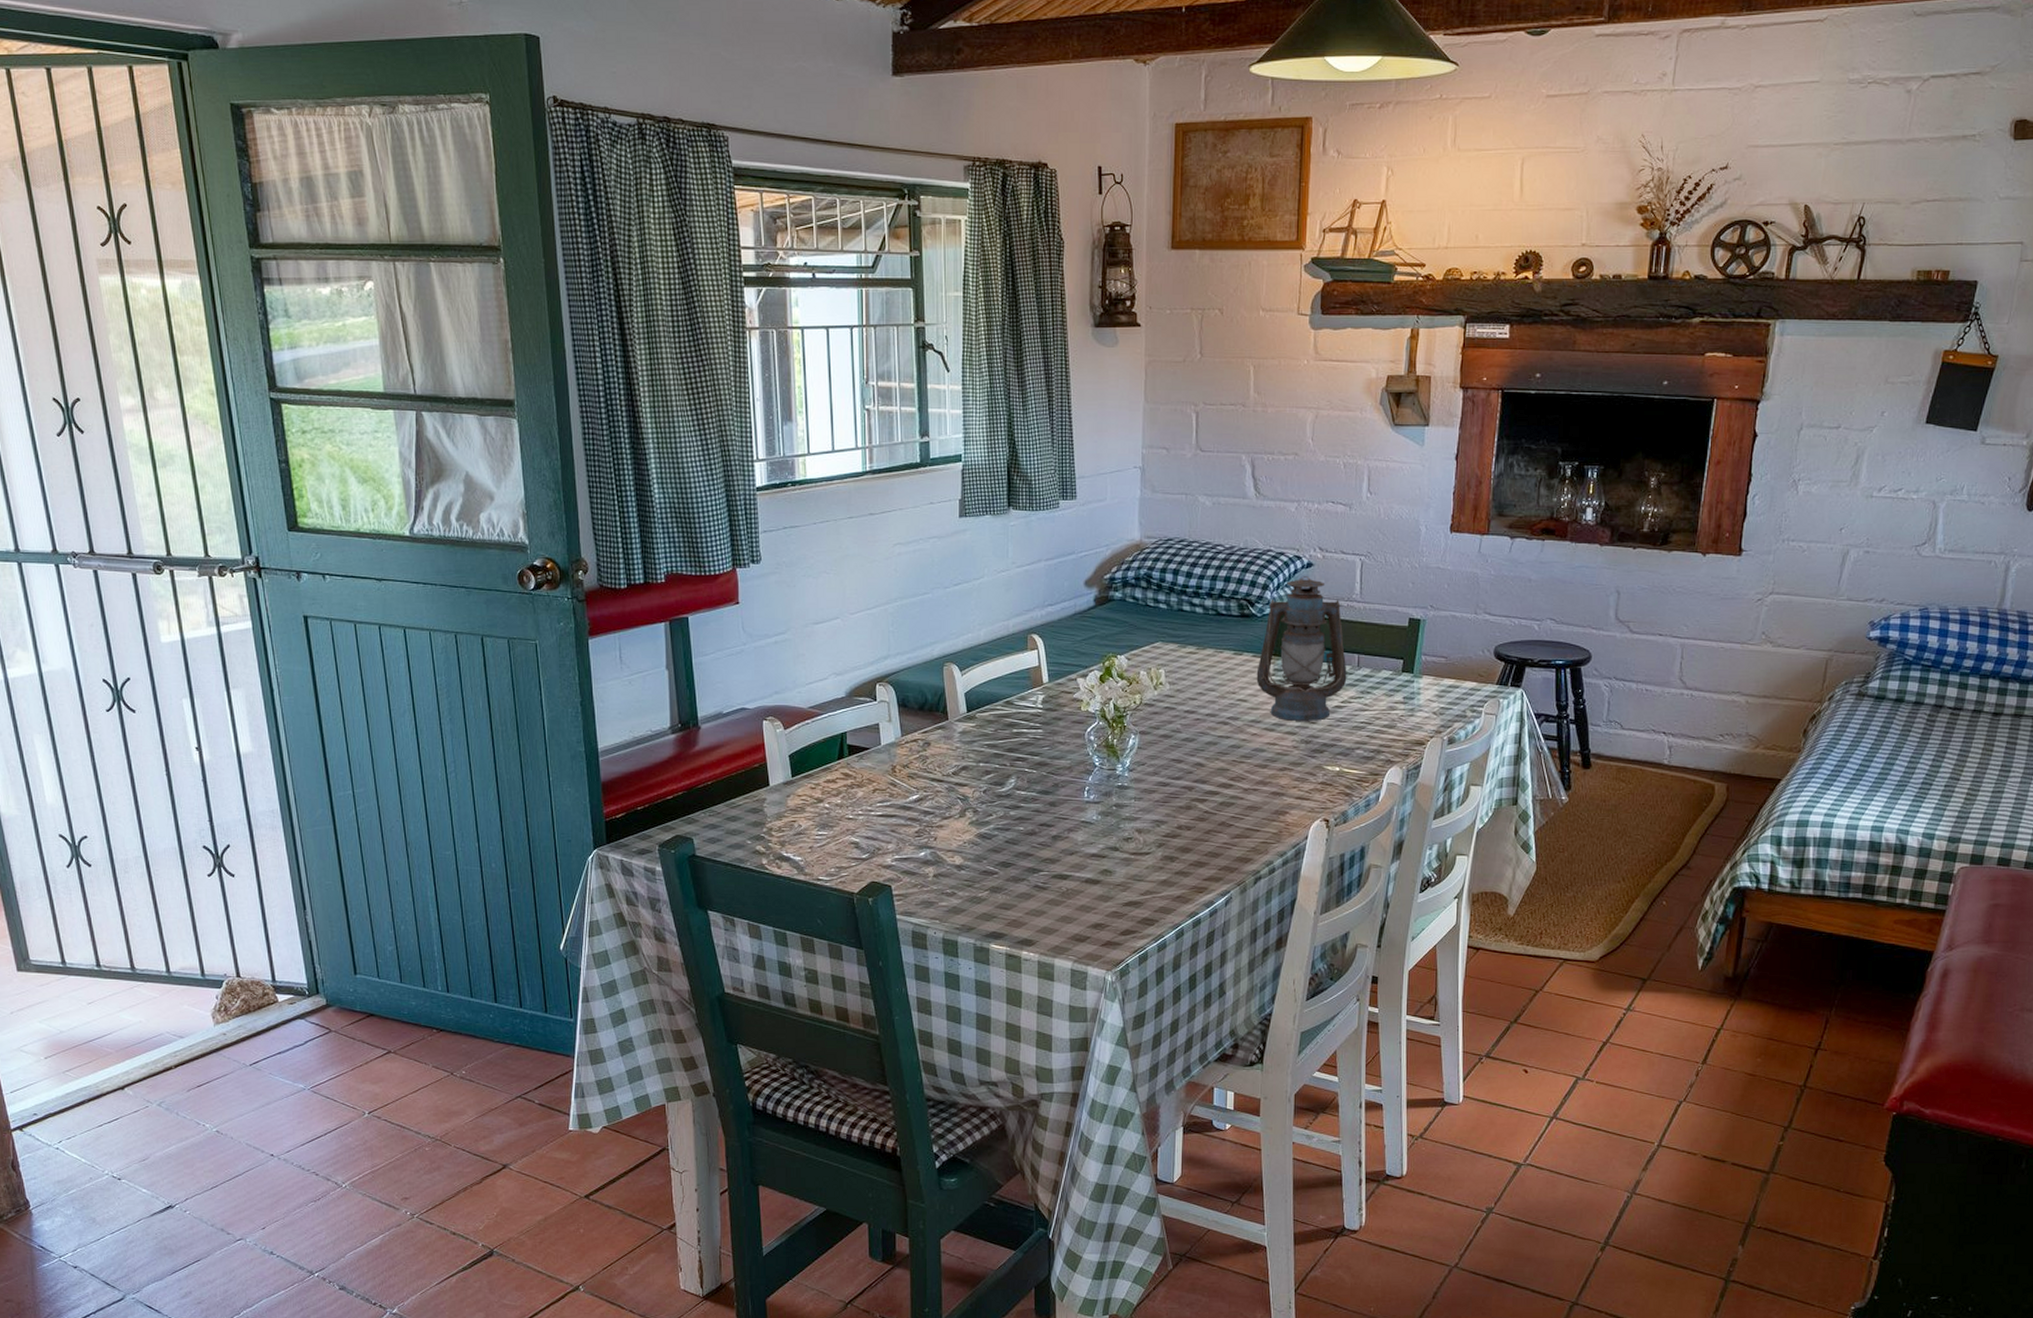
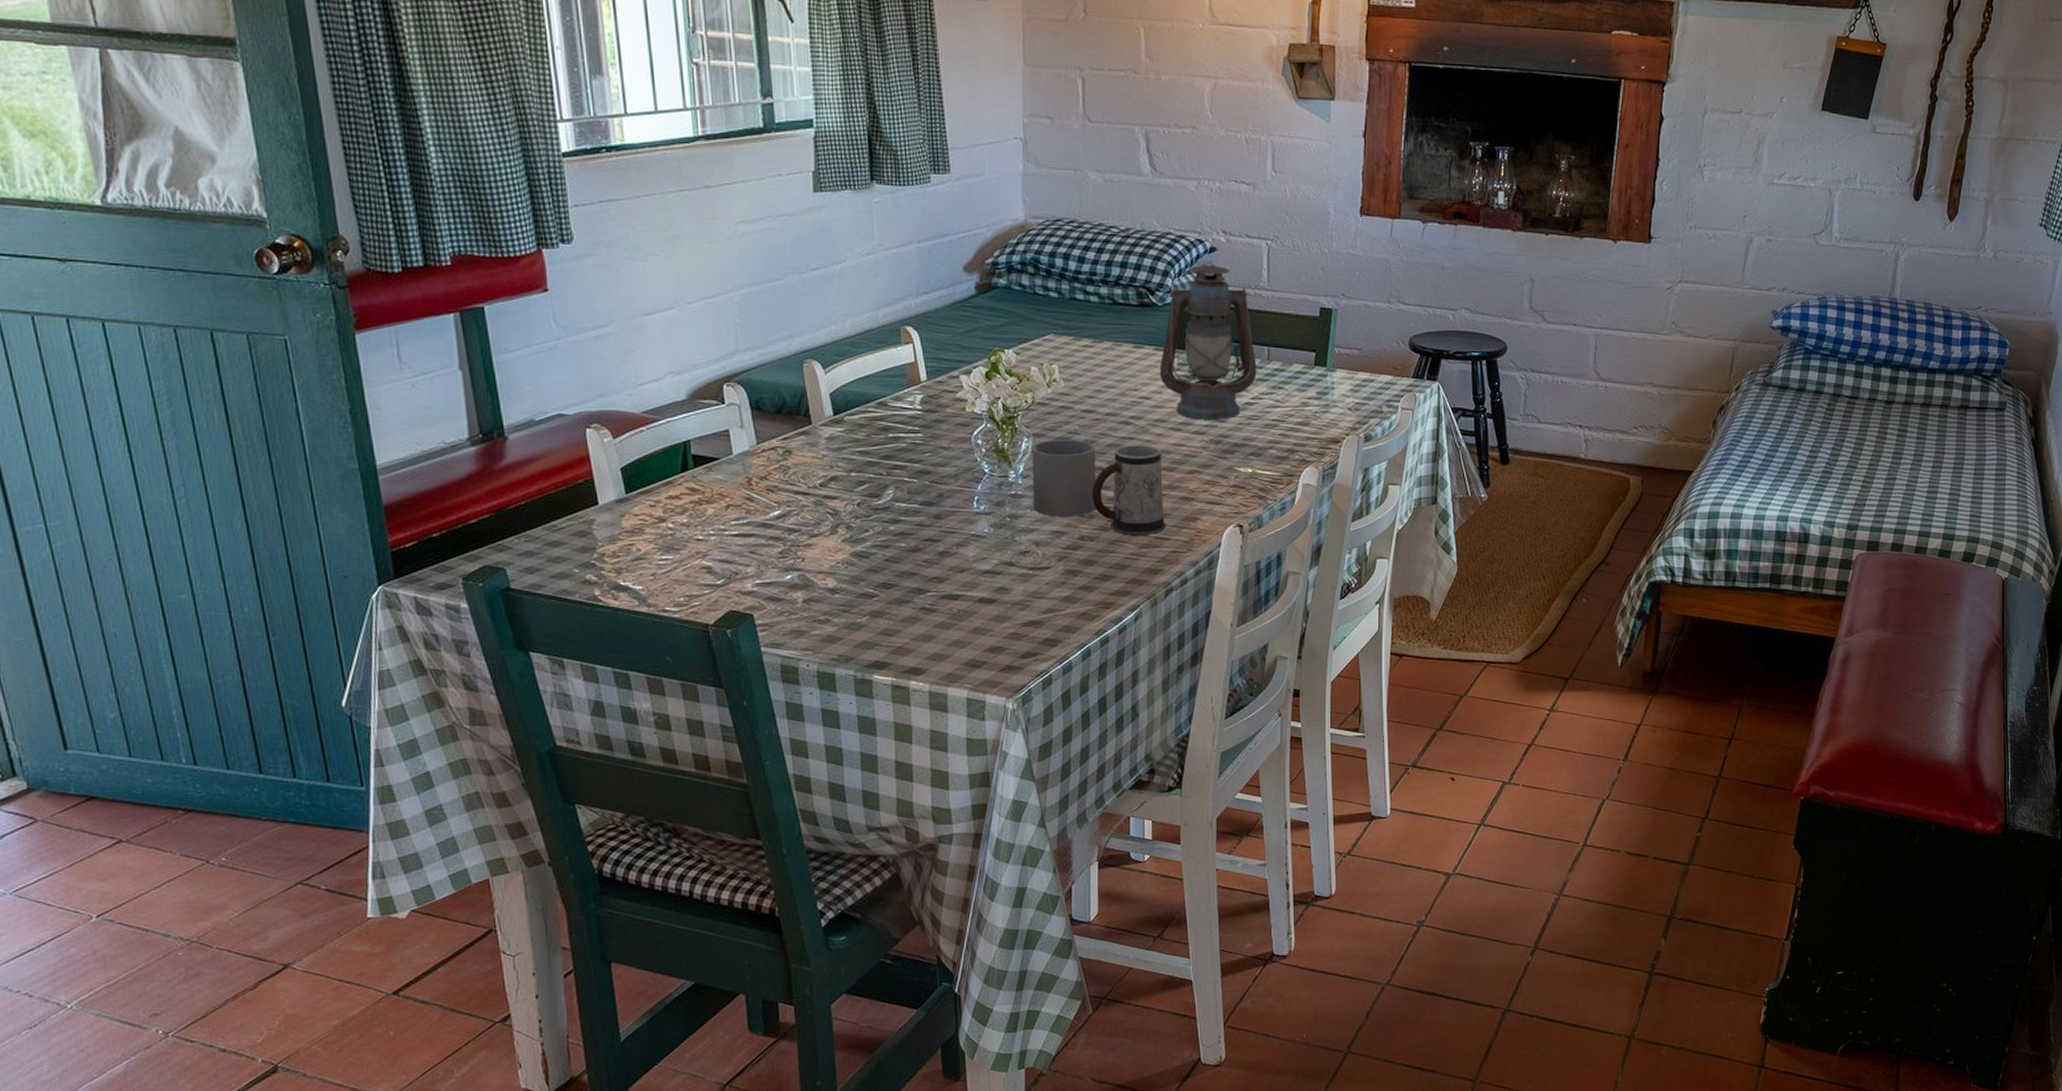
cup: none [1137,736,1196,807] -> present [1031,438,1097,517]
mug: none [1190,743,1258,826] -> present [1091,445,1167,535]

